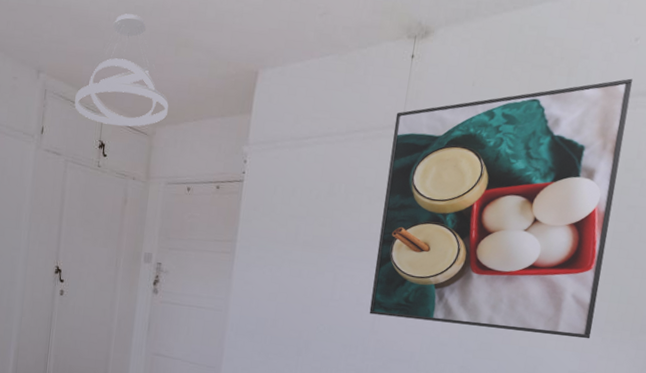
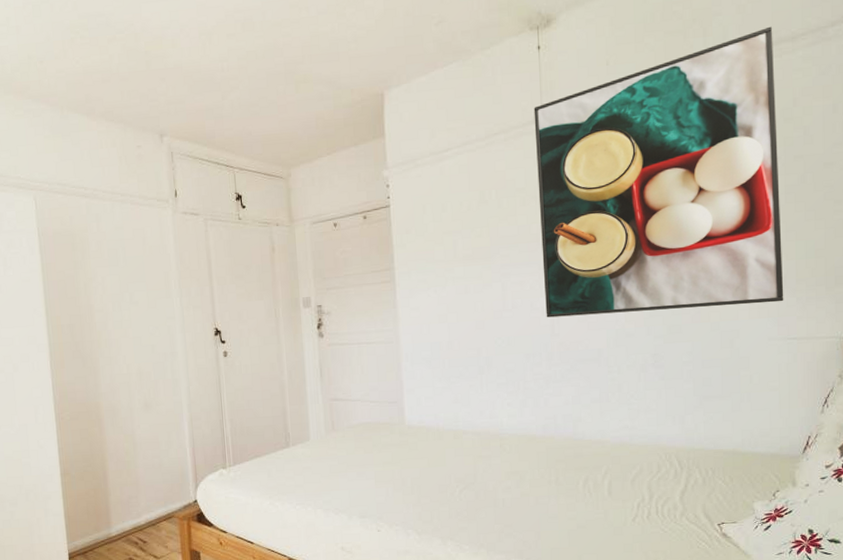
pendant light: present [74,13,169,127] -> none [203,60,299,175]

